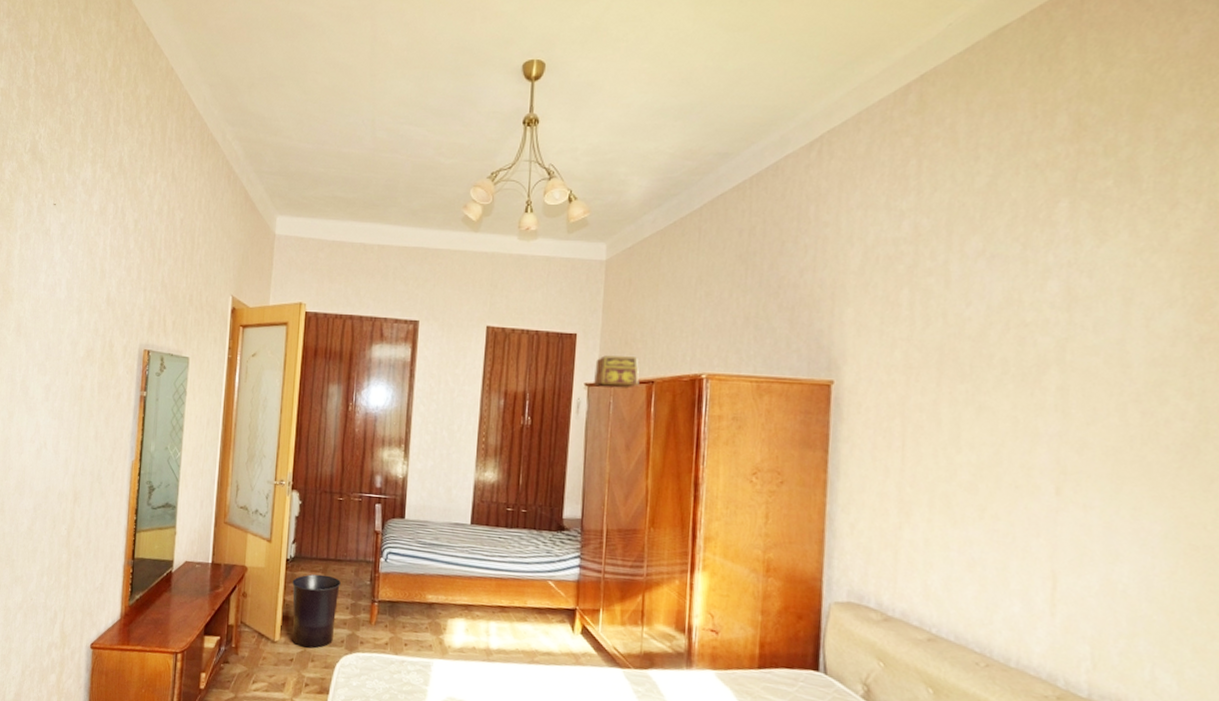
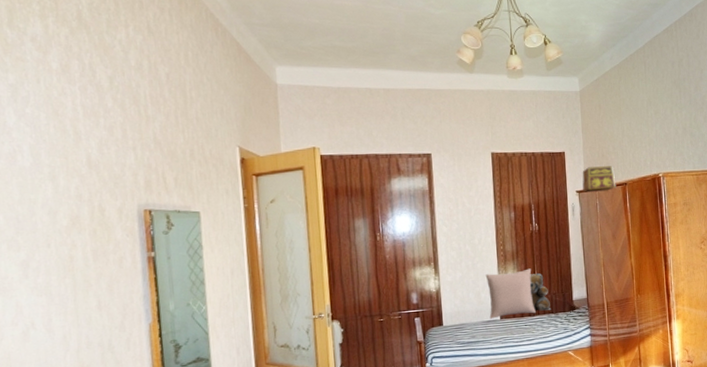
pillow: none [458,468,516,526] -> present [485,268,536,319]
teddy bear: none [511,477,534,525] -> present [529,273,552,312]

